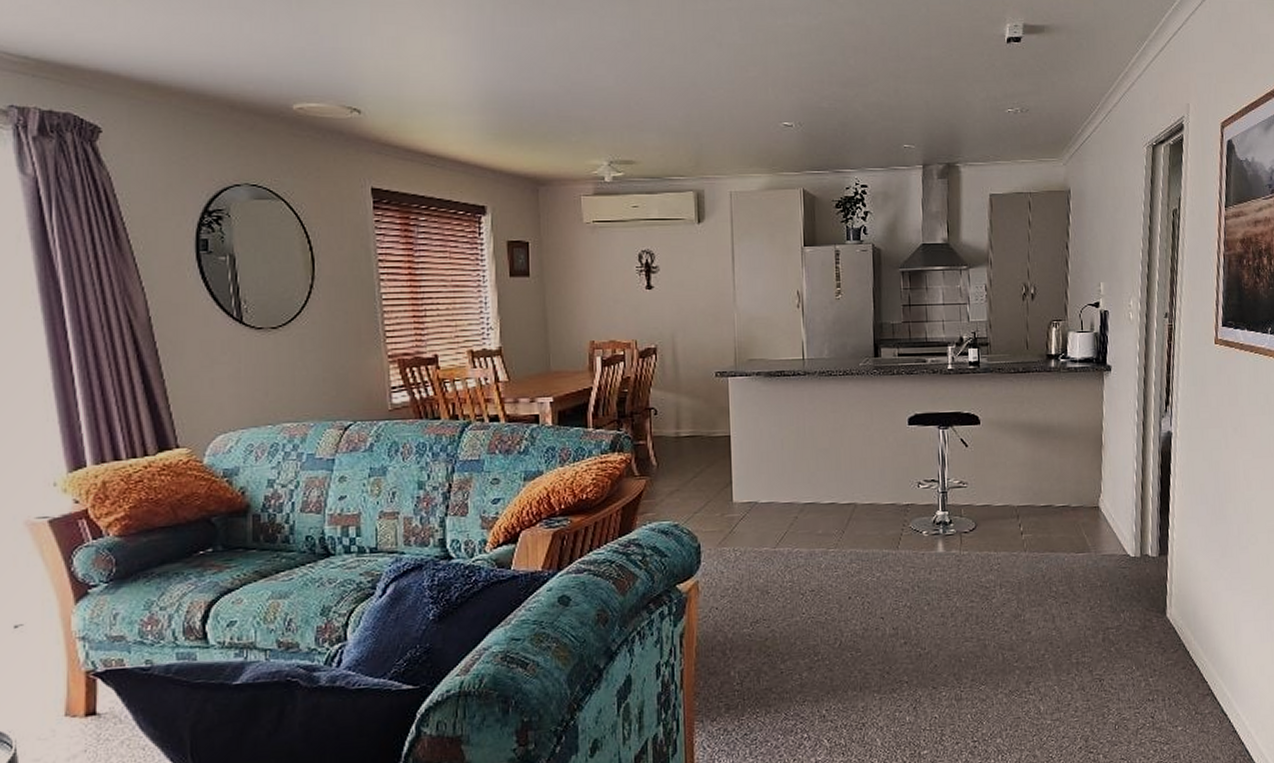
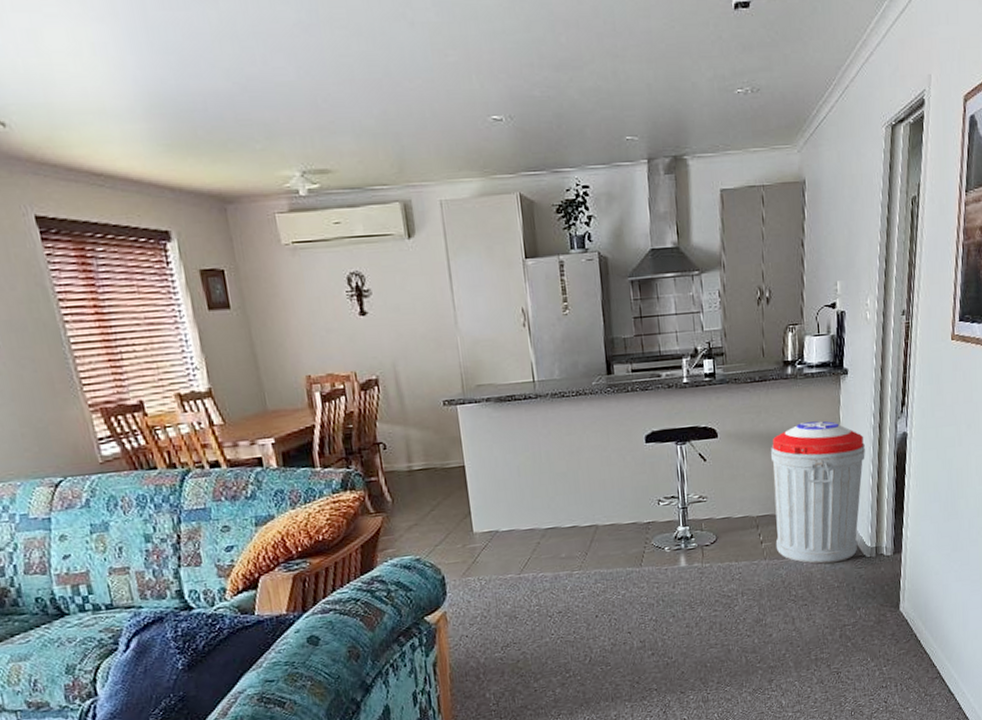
trash can: none [1032,414,1129,561] -> present [770,421,865,564]

